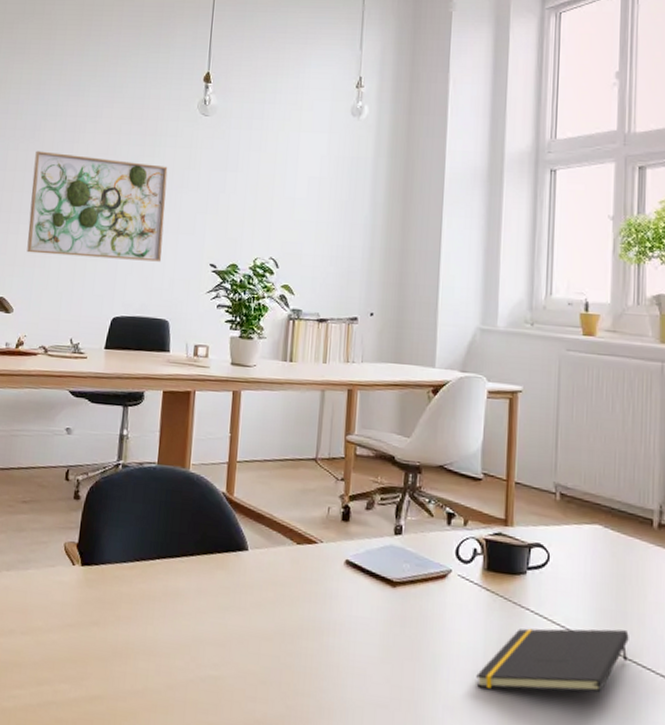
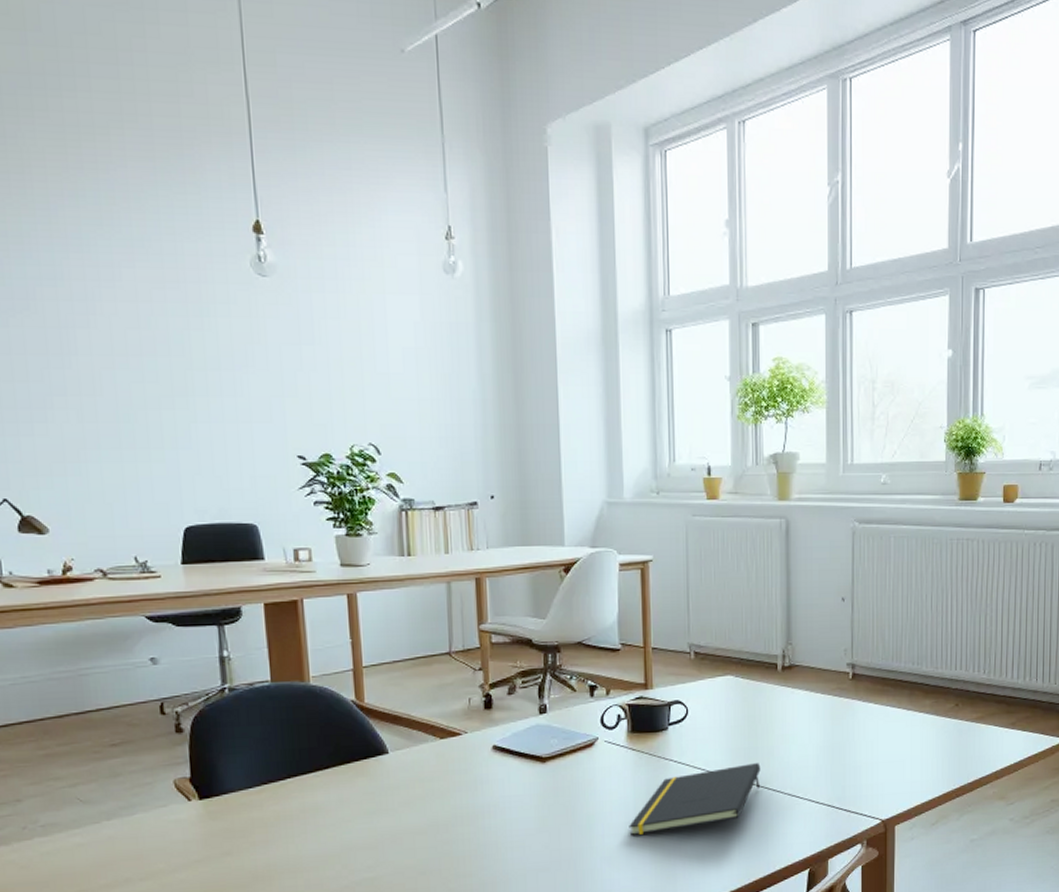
wall art: present [27,150,168,262] -> none [35,327,236,459]

